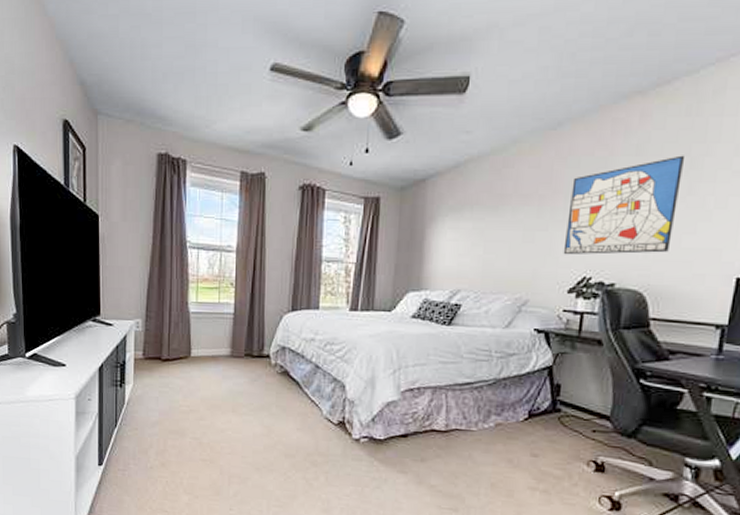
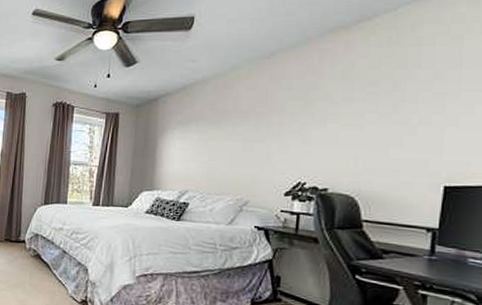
wall art: present [563,155,686,255] -> none [279,79,388,163]

